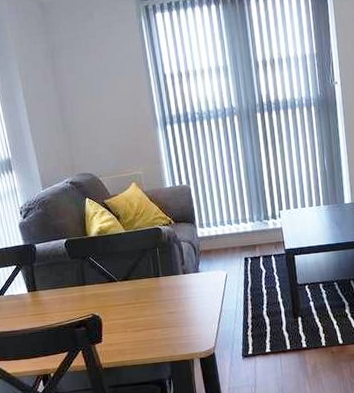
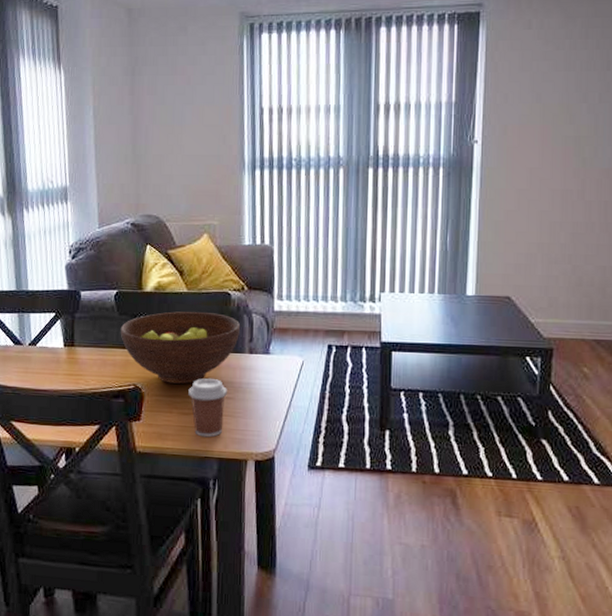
fruit bowl: none [73,246,173,308] -> present [120,311,241,384]
coffee cup: none [138,299,170,347] -> present [188,378,227,438]

